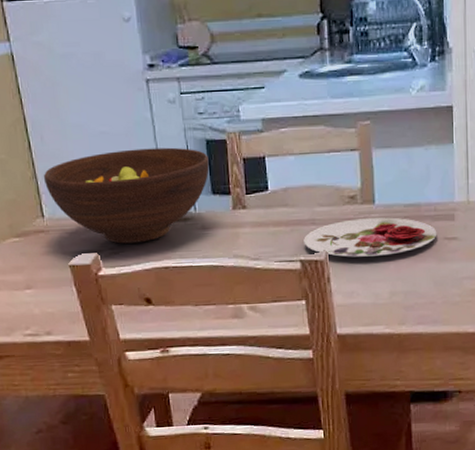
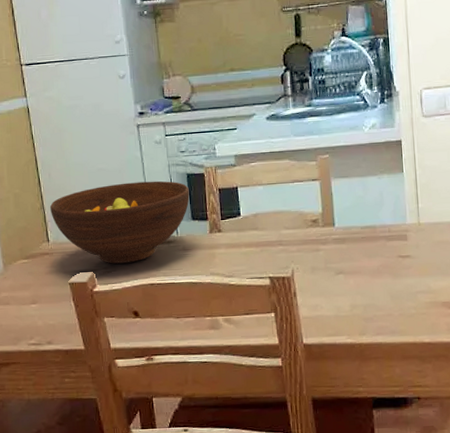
plate: present [303,217,437,258] -> none [272,238,392,274]

